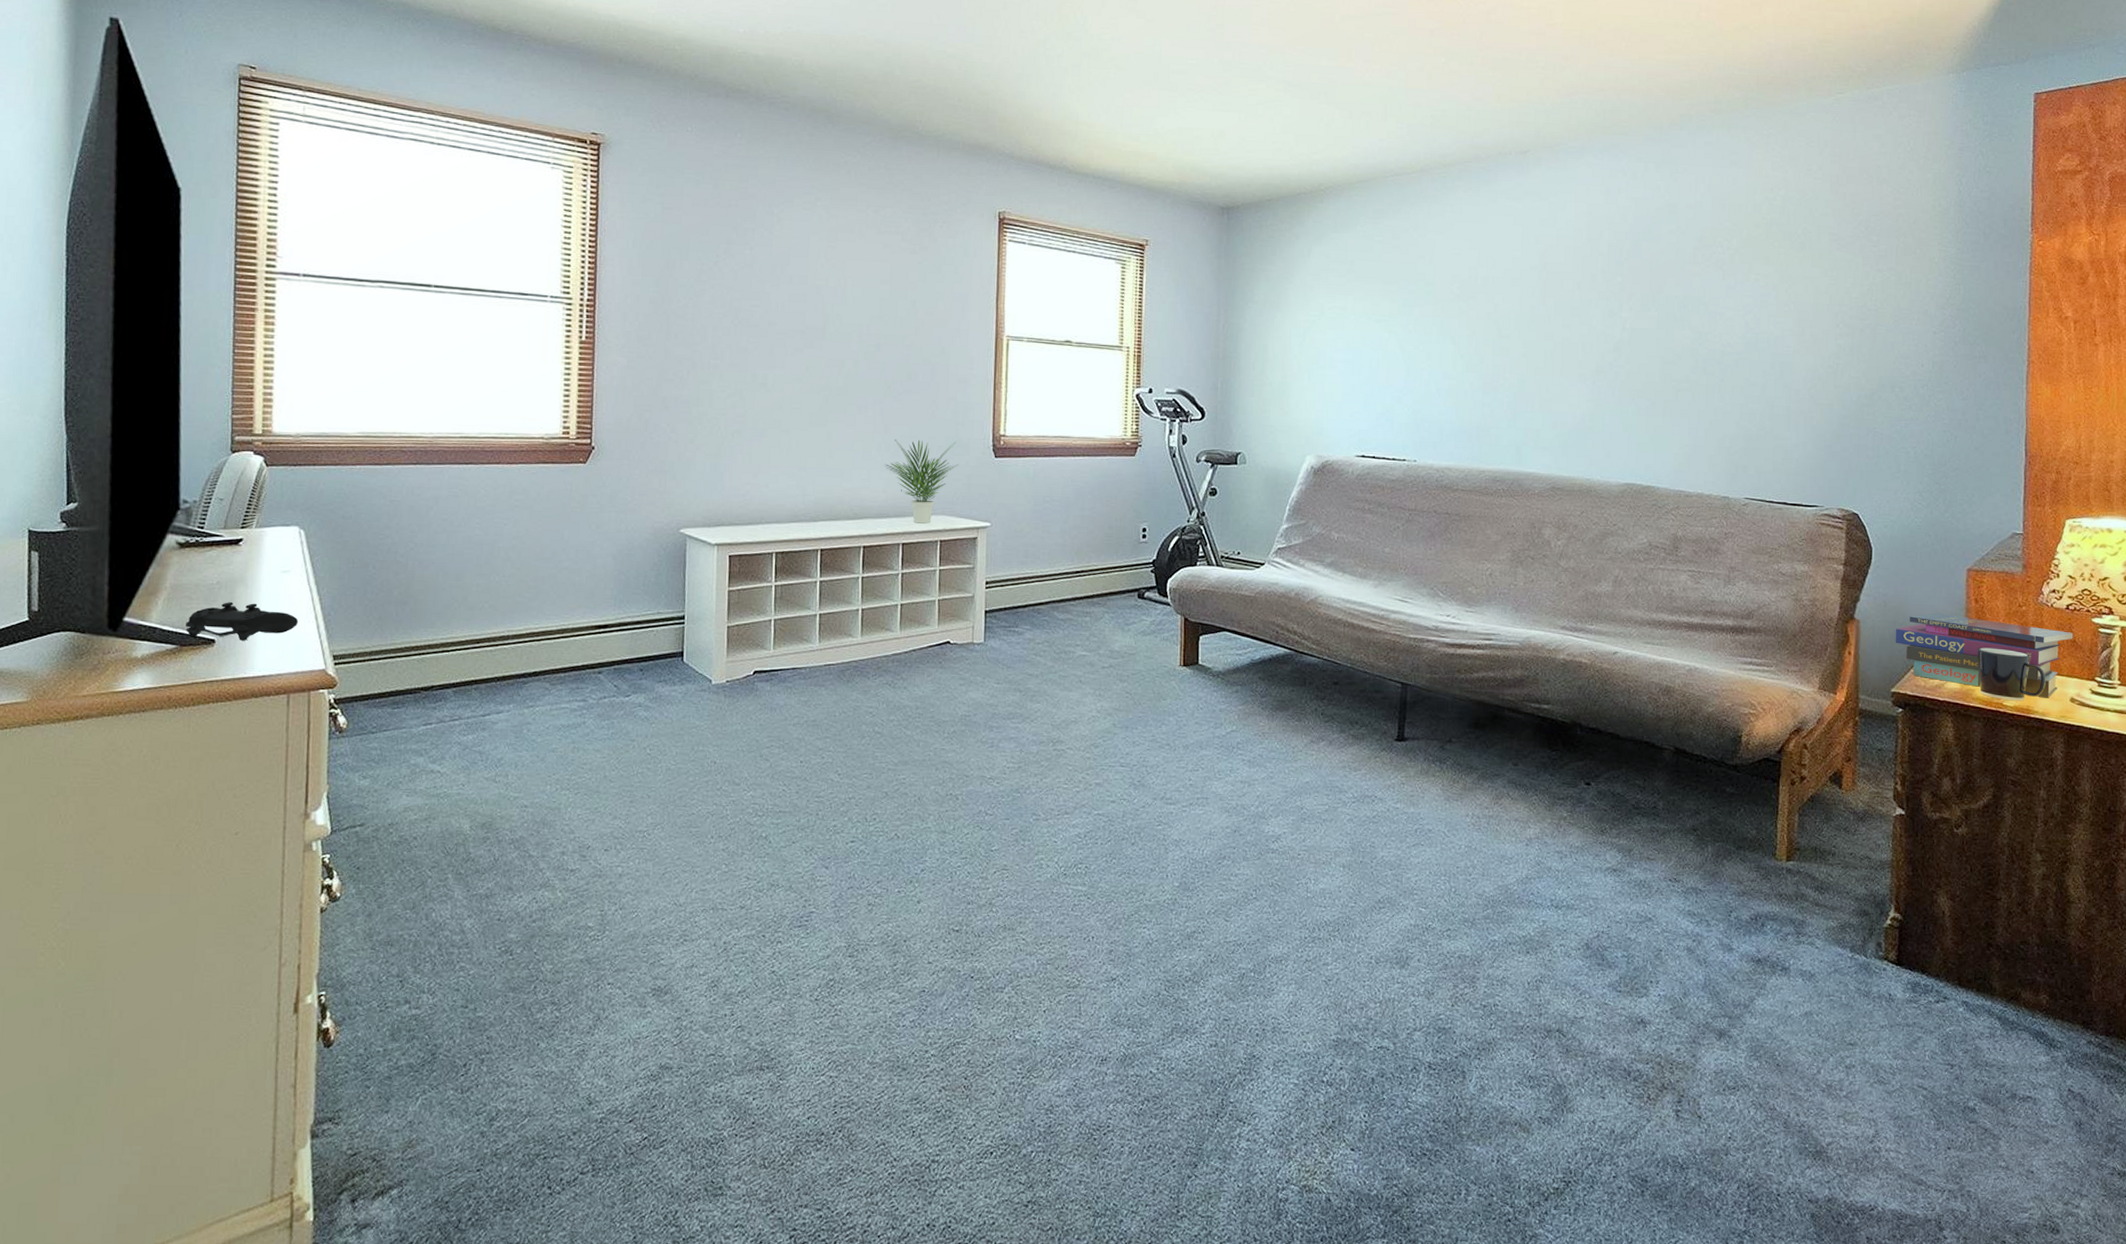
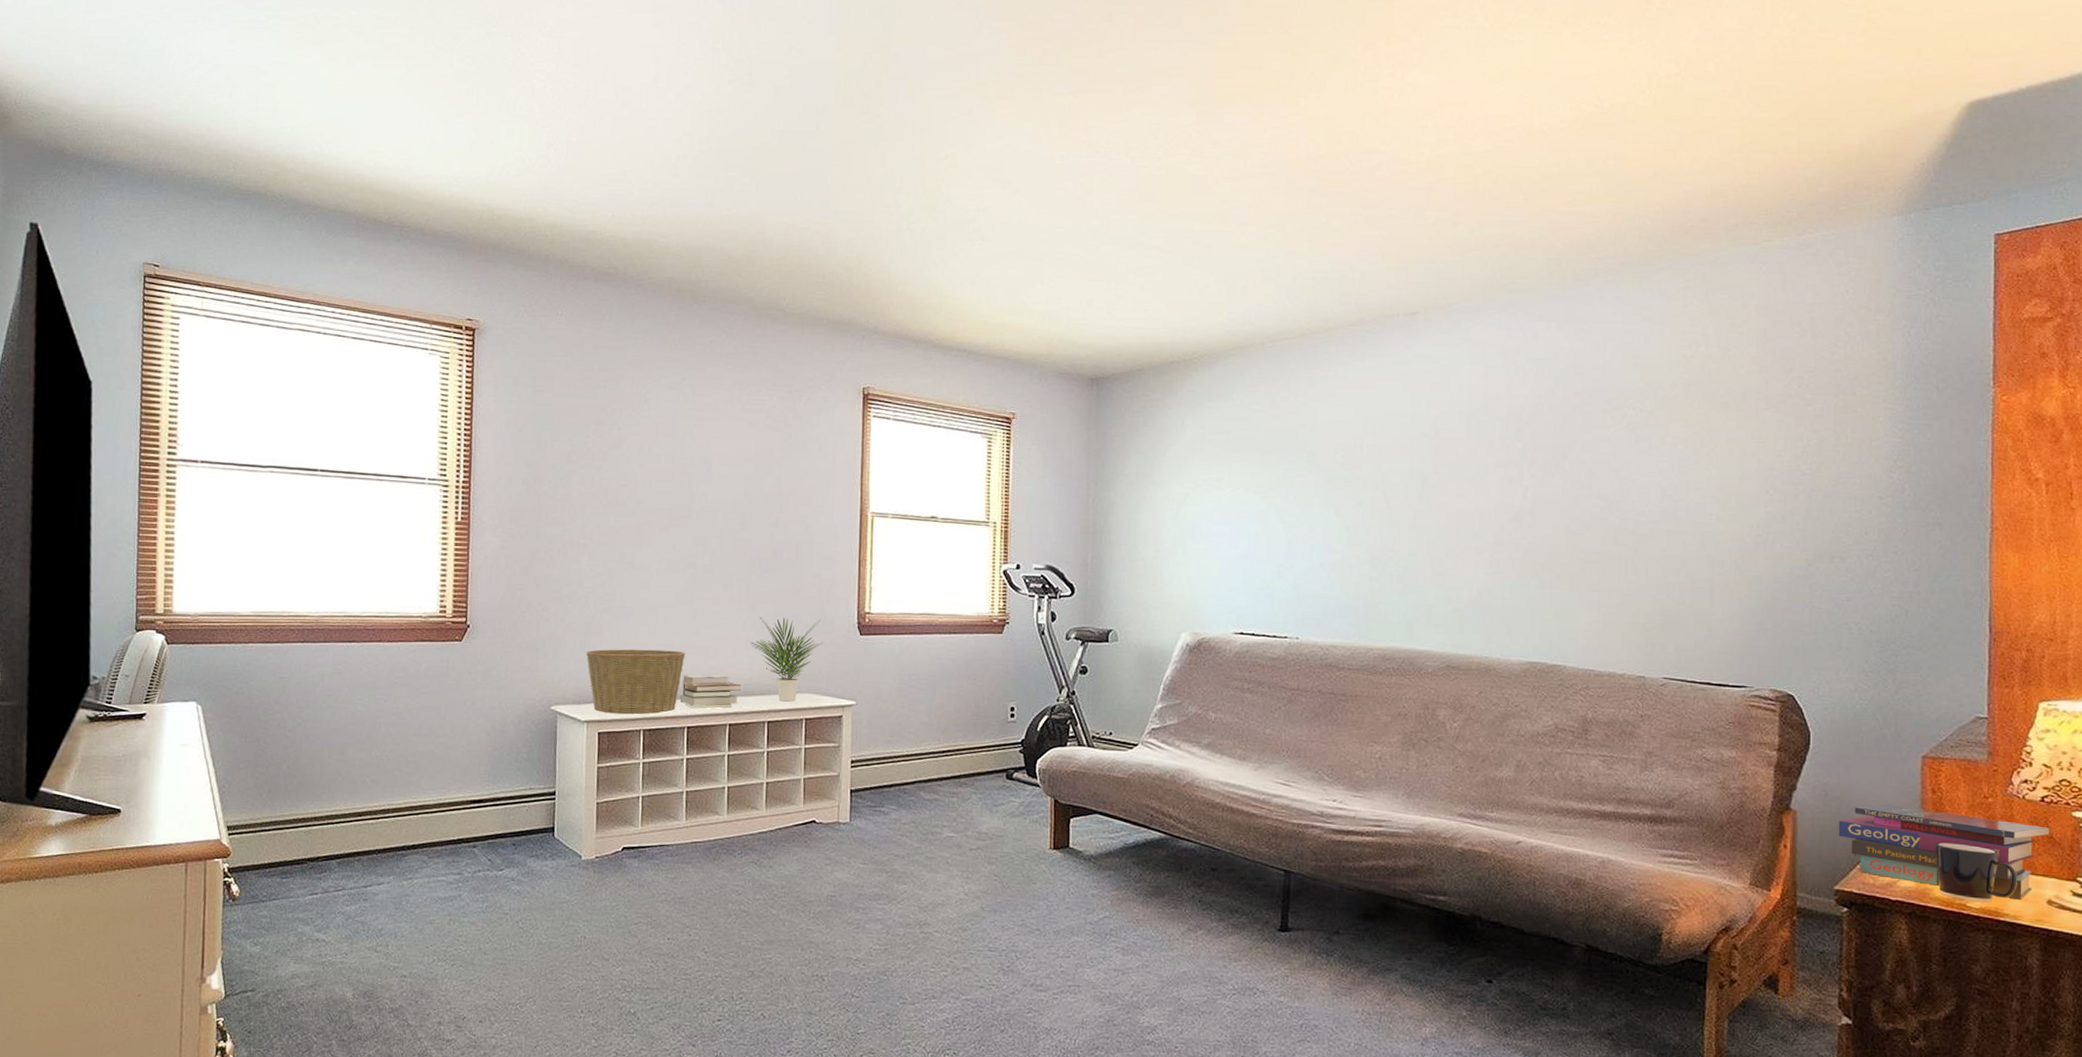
game controller: present [185,602,298,641] -> none [94,774,195,811]
basket: none [717,471,819,537] -> present [586,649,685,714]
books: none [813,496,876,531] -> present [680,674,742,709]

